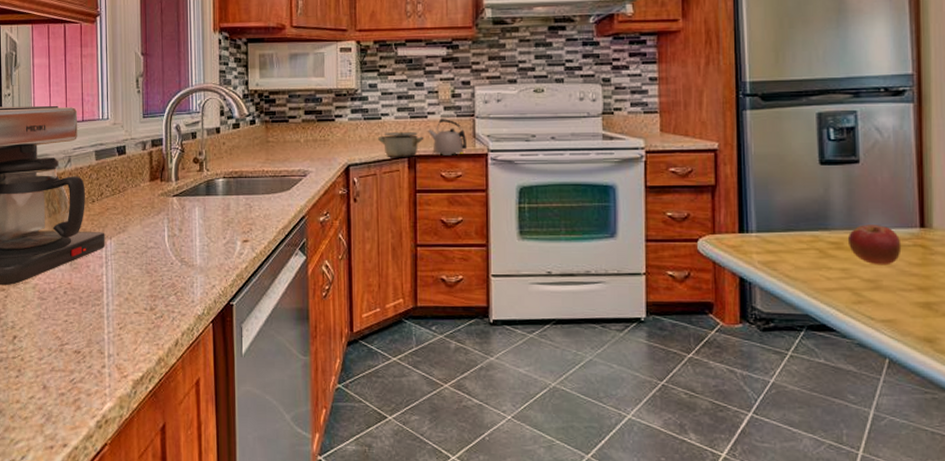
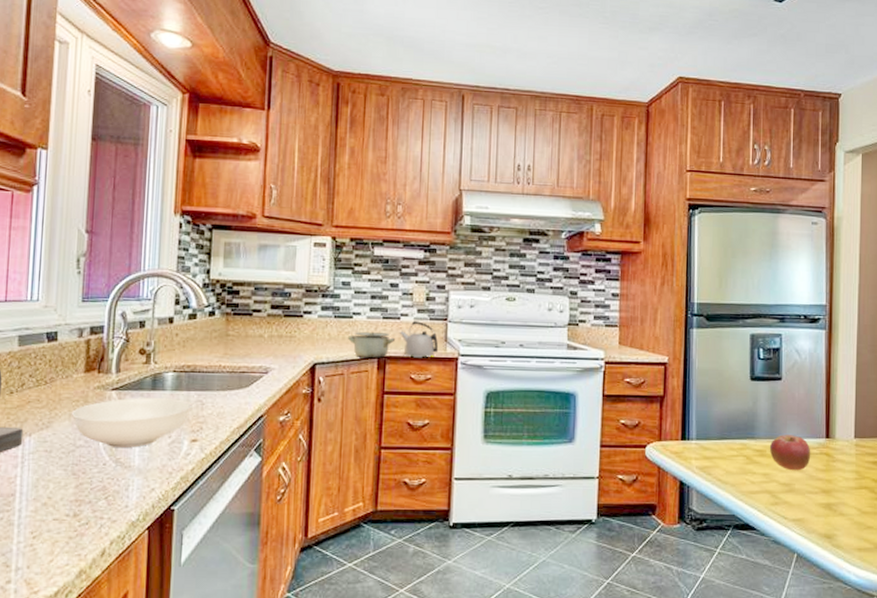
bowl: none [141,202,242,249] -> present [71,397,193,449]

